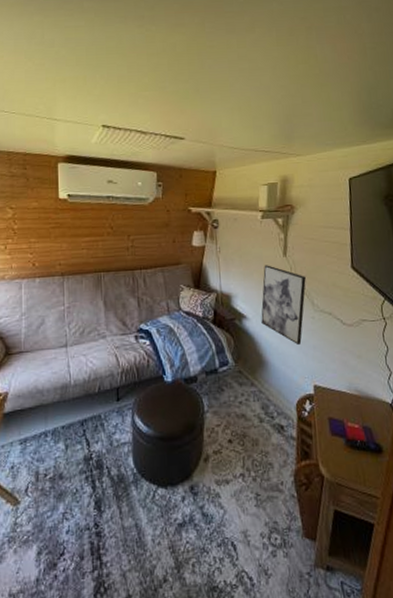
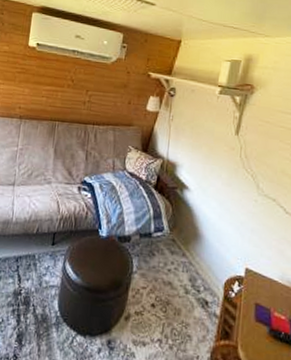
wall art: present [261,265,306,346] -> none [202,140,255,226]

